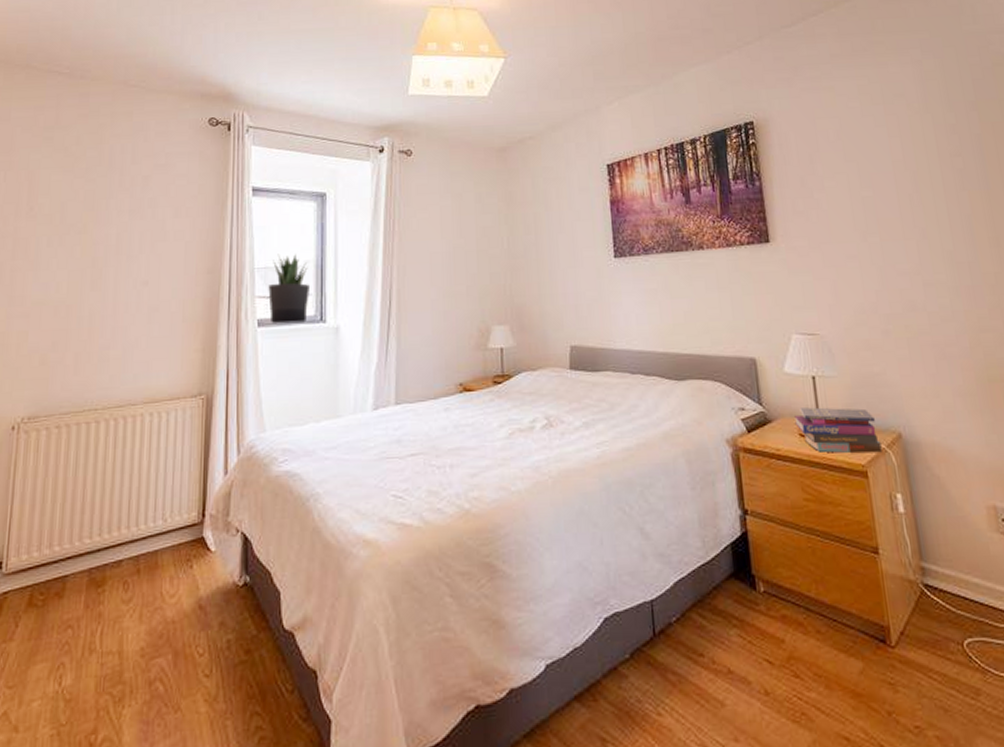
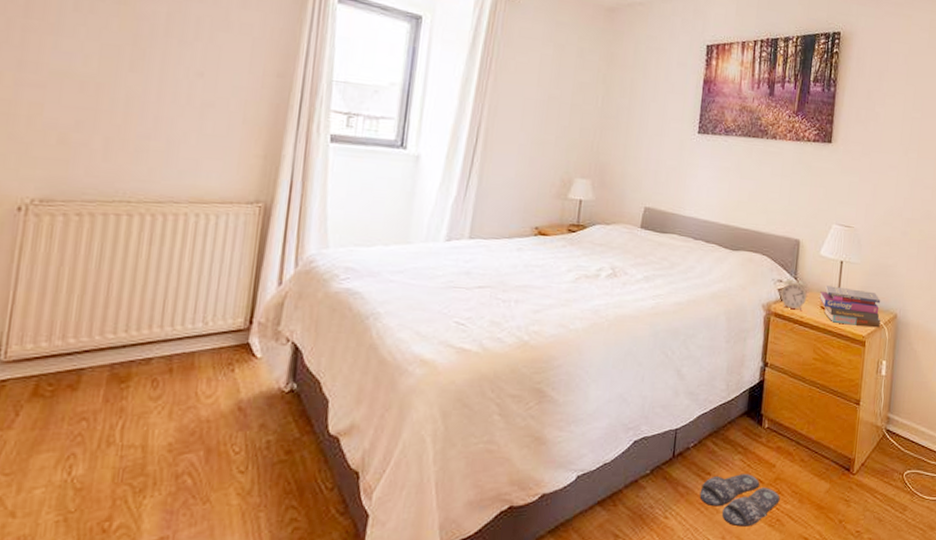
planter: present [268,254,309,324] -> none [345,70,393,146]
slippers: none [695,653,800,724] -> present [699,474,780,527]
alarm clock: none [745,400,780,441] -> present [780,275,808,310]

